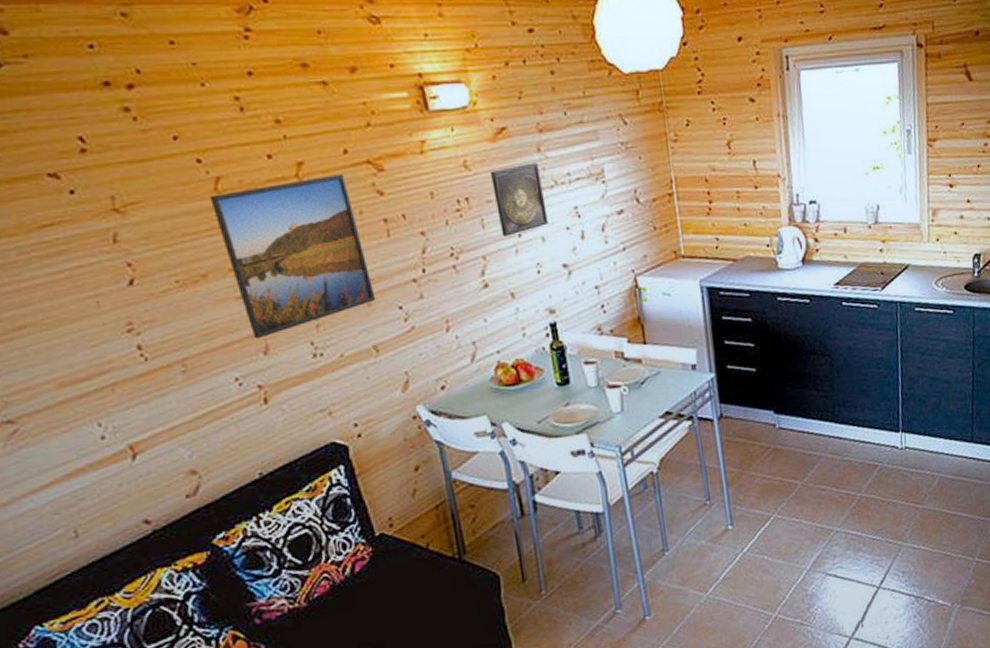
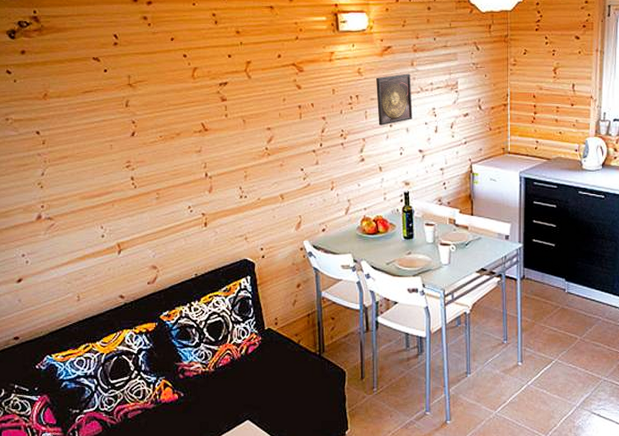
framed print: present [210,174,376,339] -> none [188,72,286,181]

